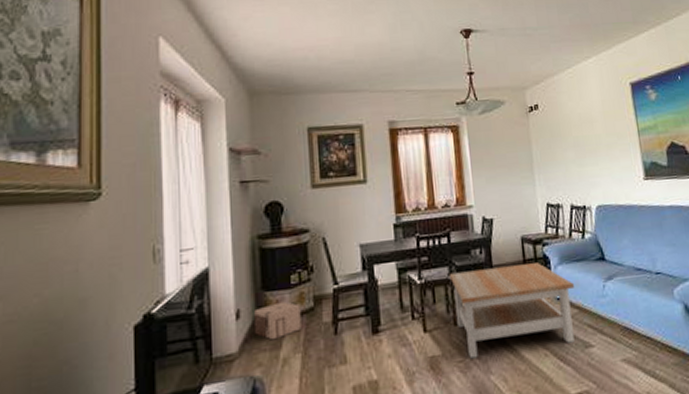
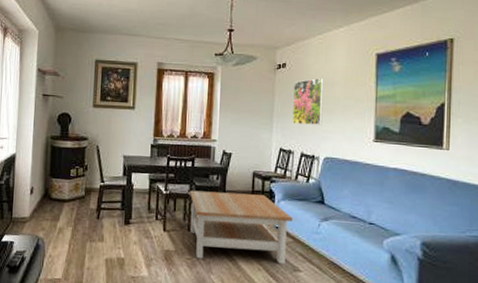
cardboard box: present [255,301,302,341] -> none [42,187,75,214]
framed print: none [550,115,588,173] -> present [292,77,324,125]

